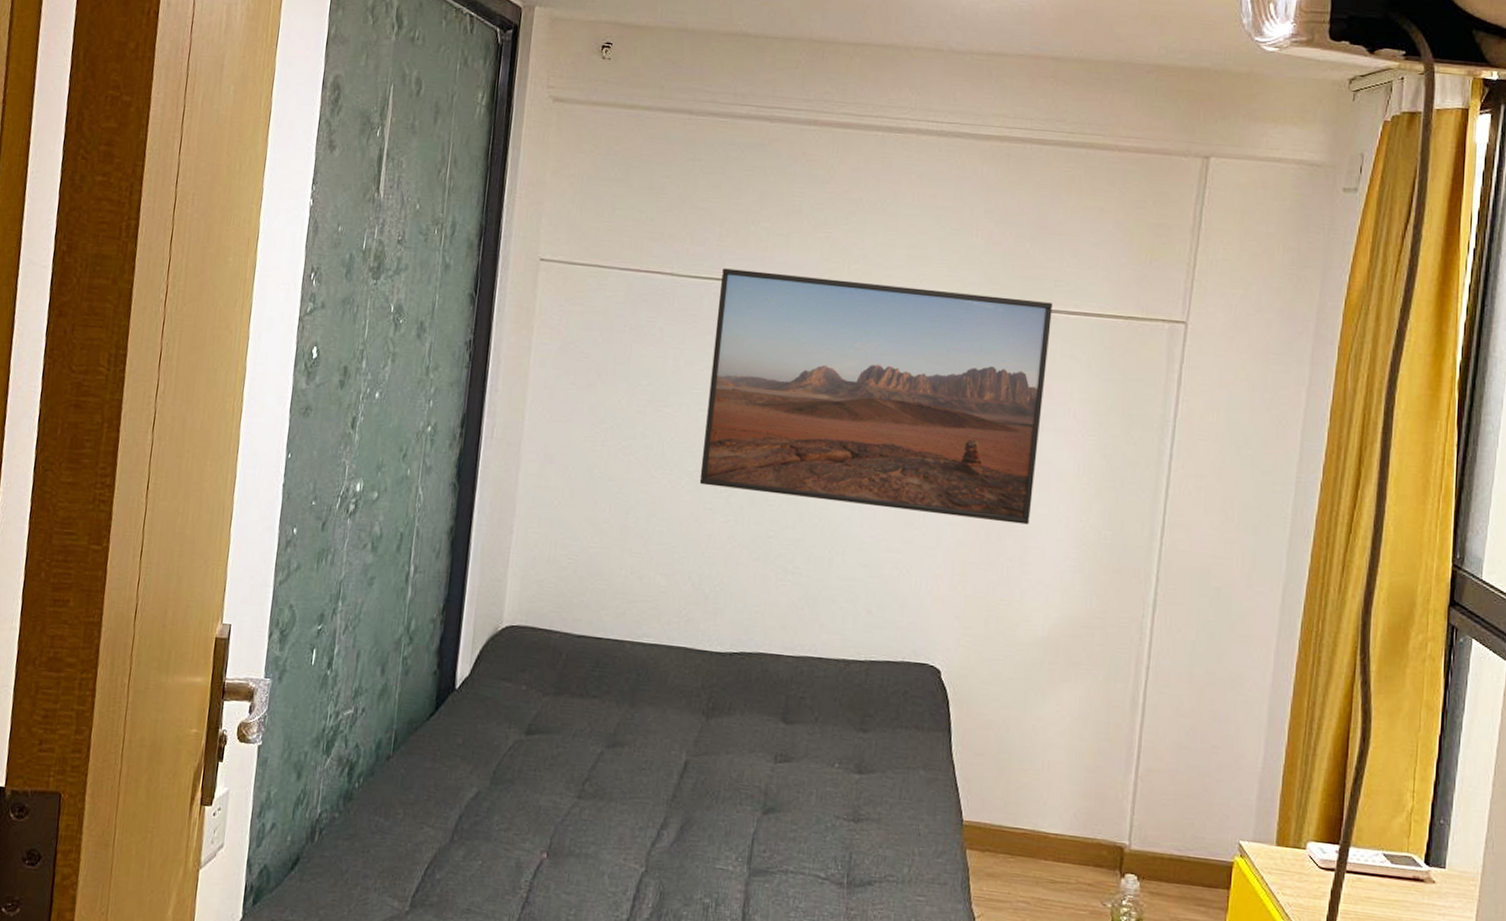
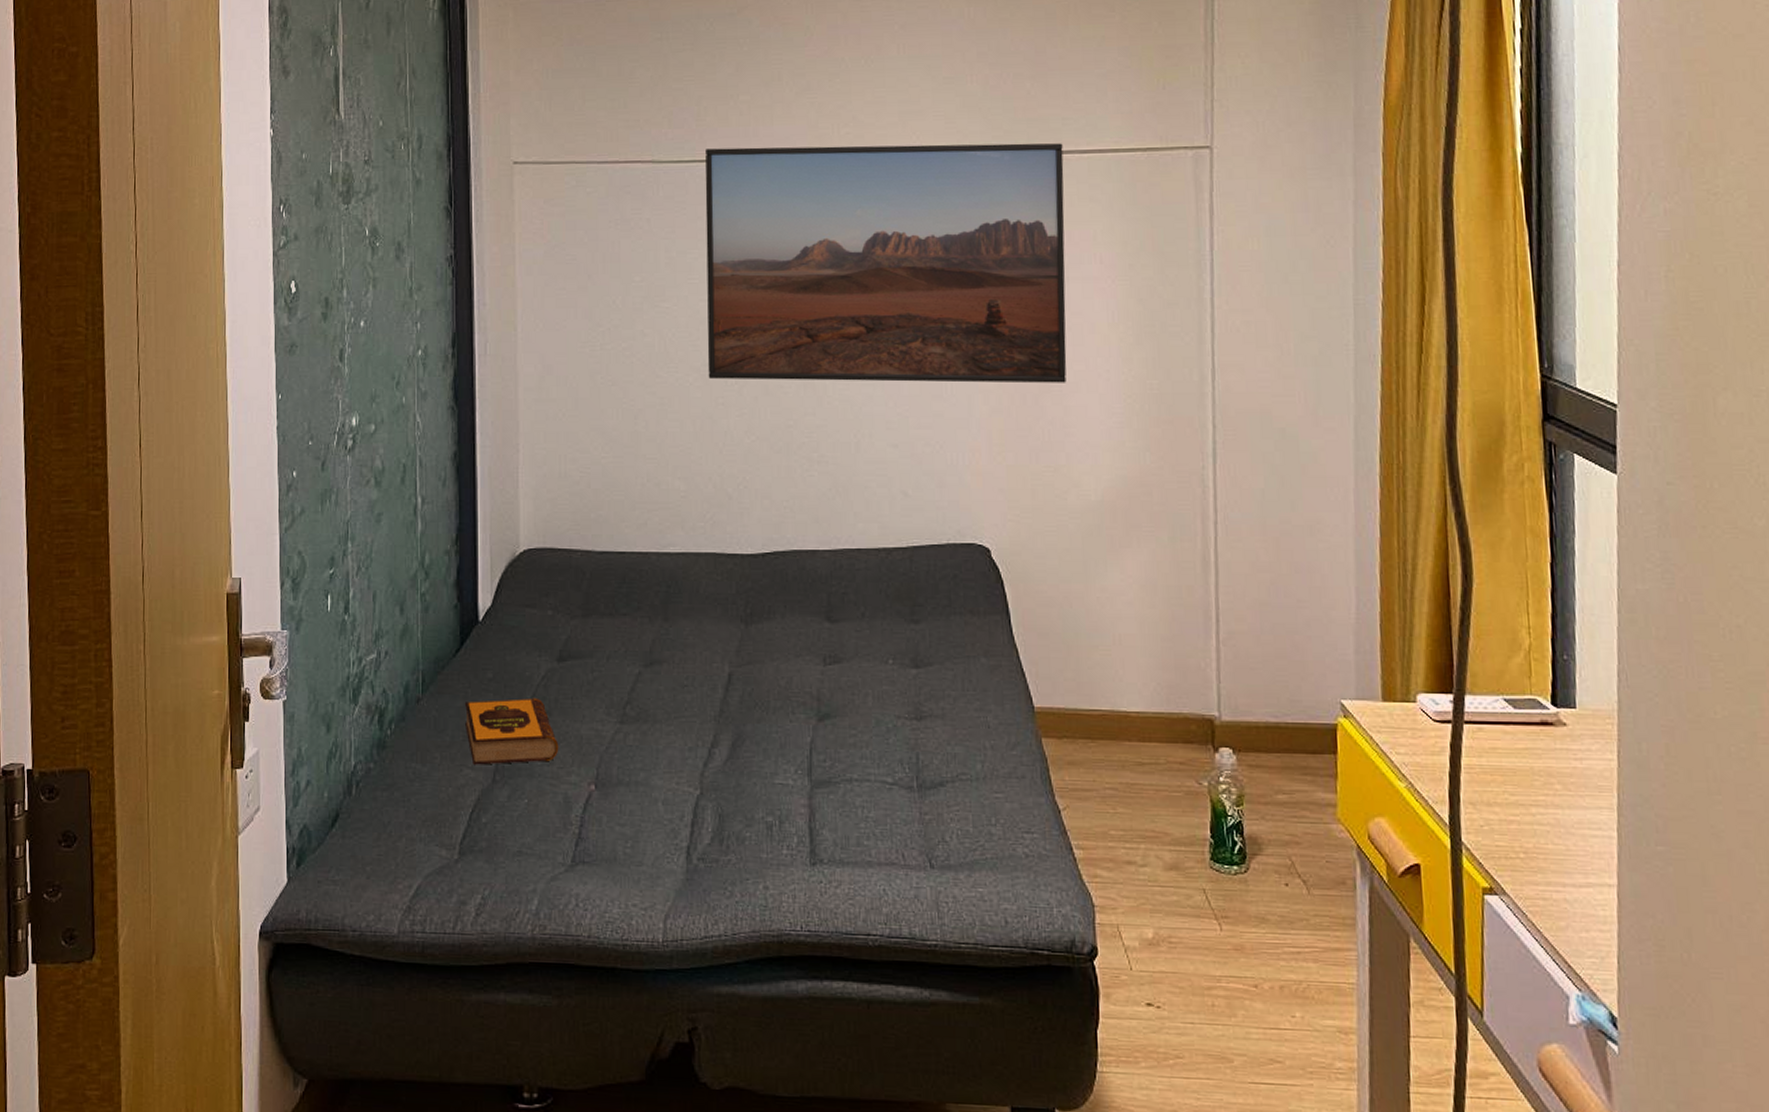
hardback book: none [430,763,518,828] -> present [464,697,559,765]

